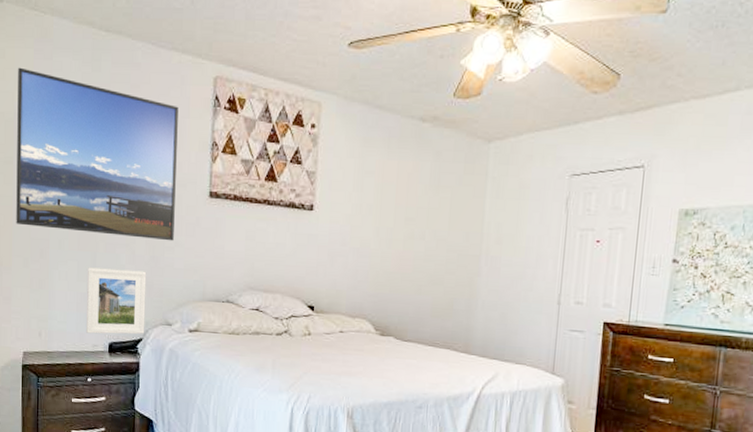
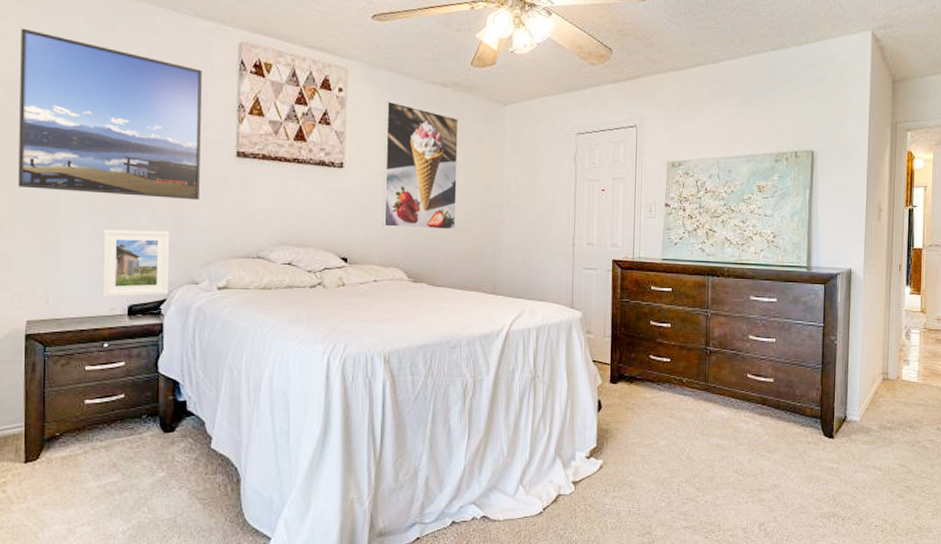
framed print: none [350,138,436,281] -> present [382,101,458,230]

